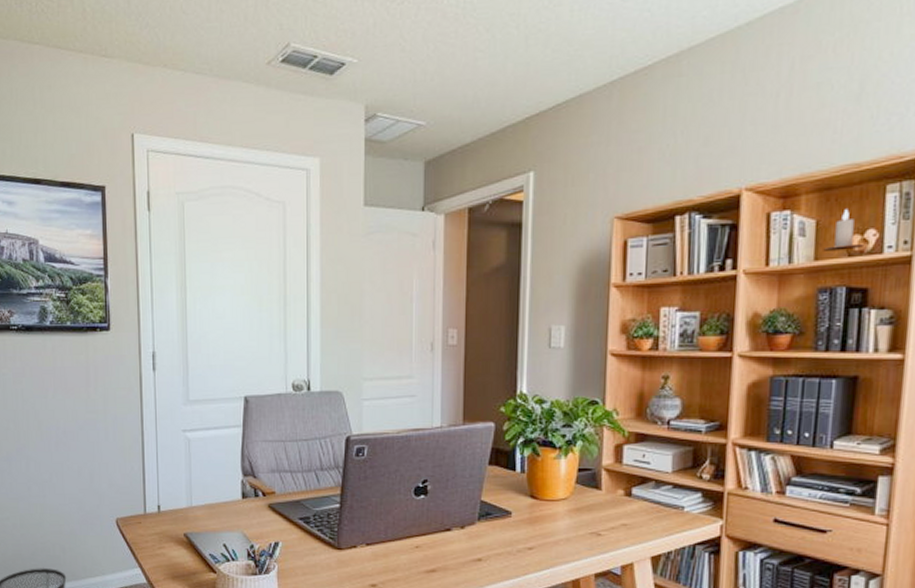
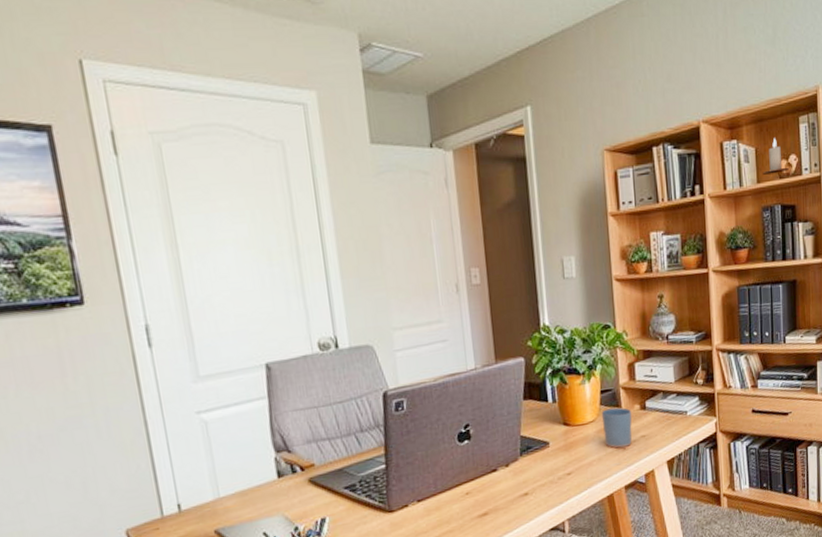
mug: none [576,489,614,532] -> present [601,407,632,449]

